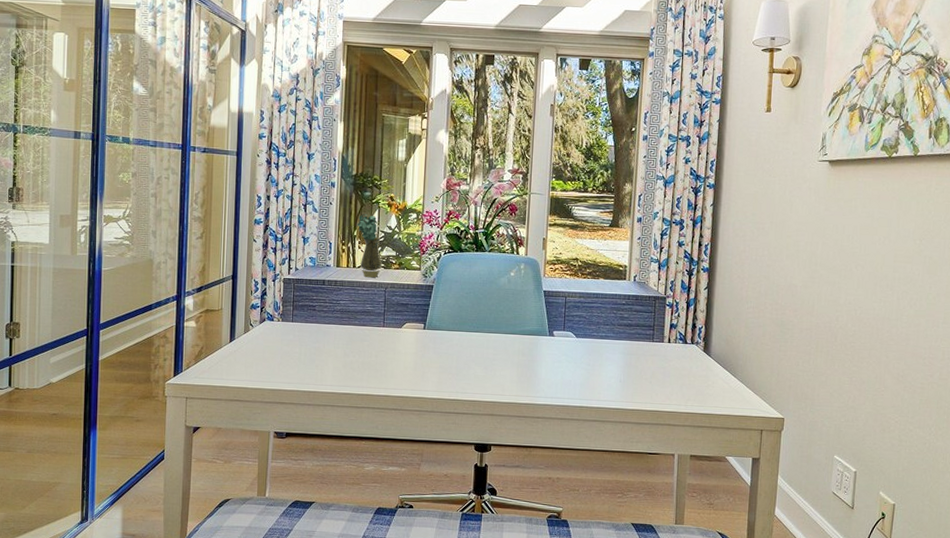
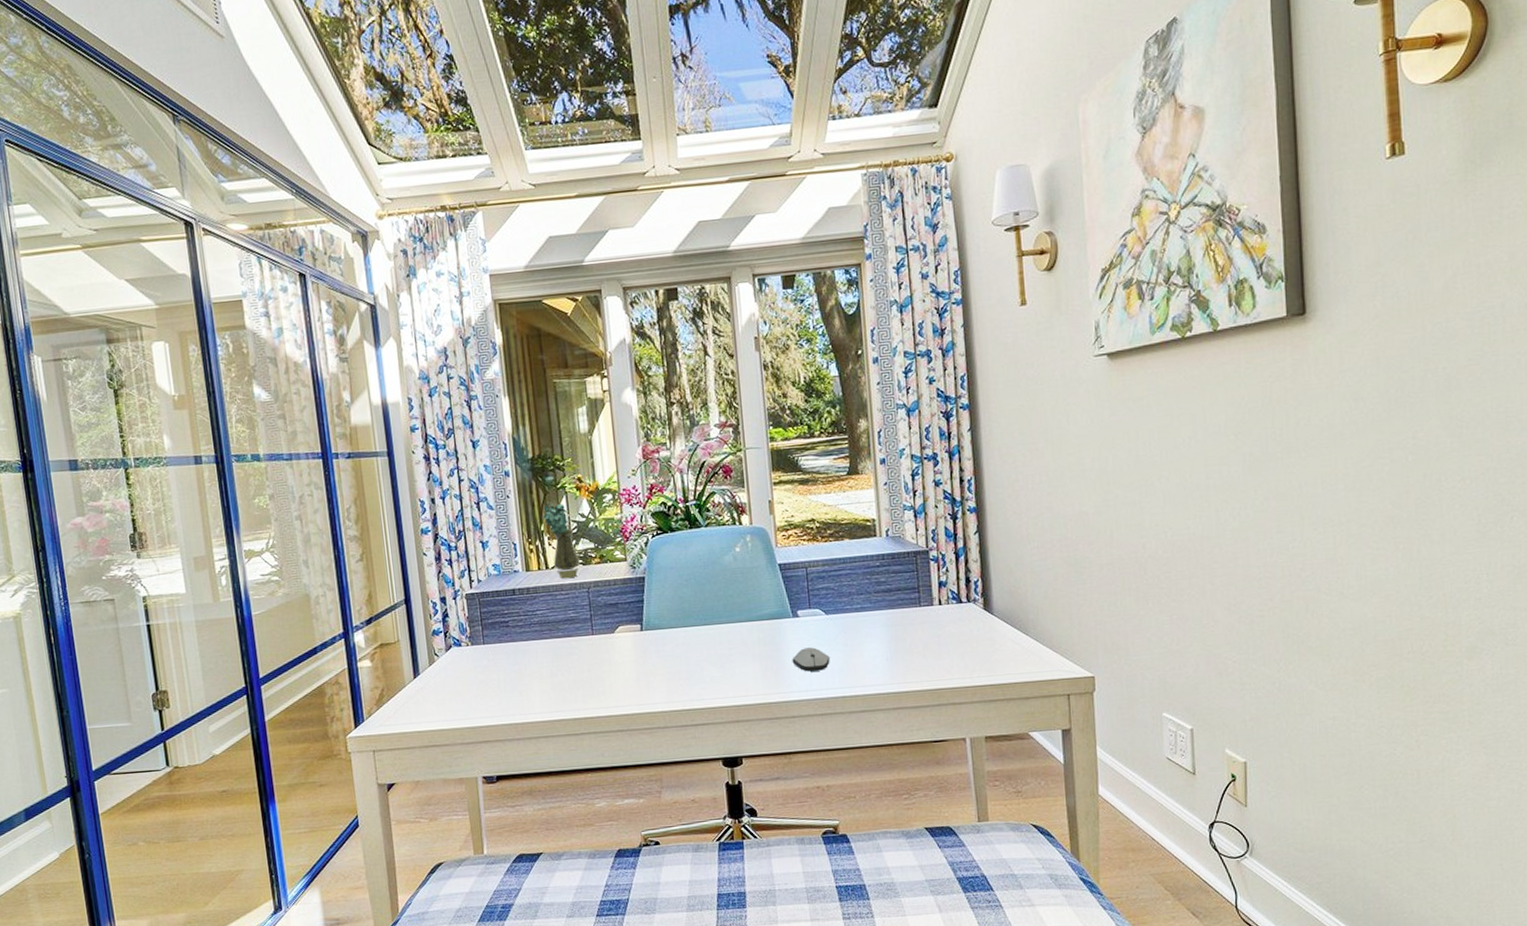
computer mouse: none [543,362,574,383] -> present [792,647,830,672]

